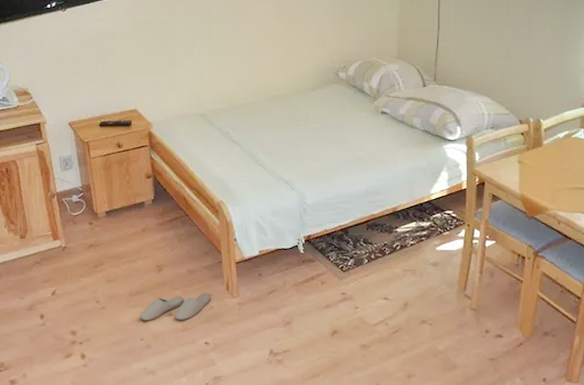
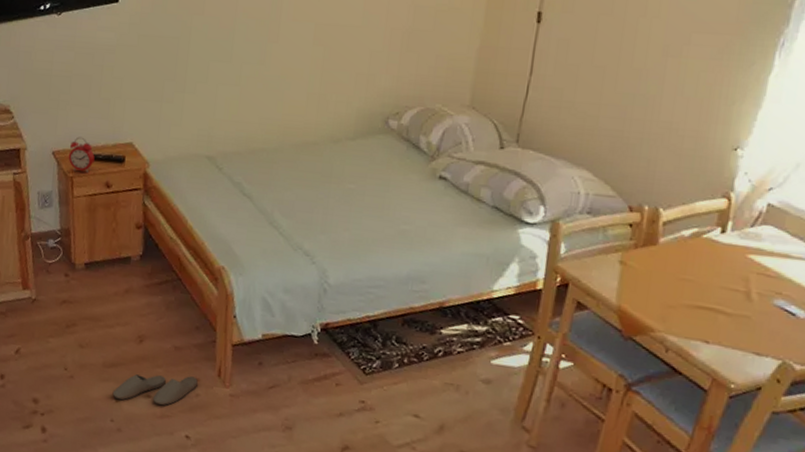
alarm clock: none [83,108,106,137] -> present [68,136,95,173]

